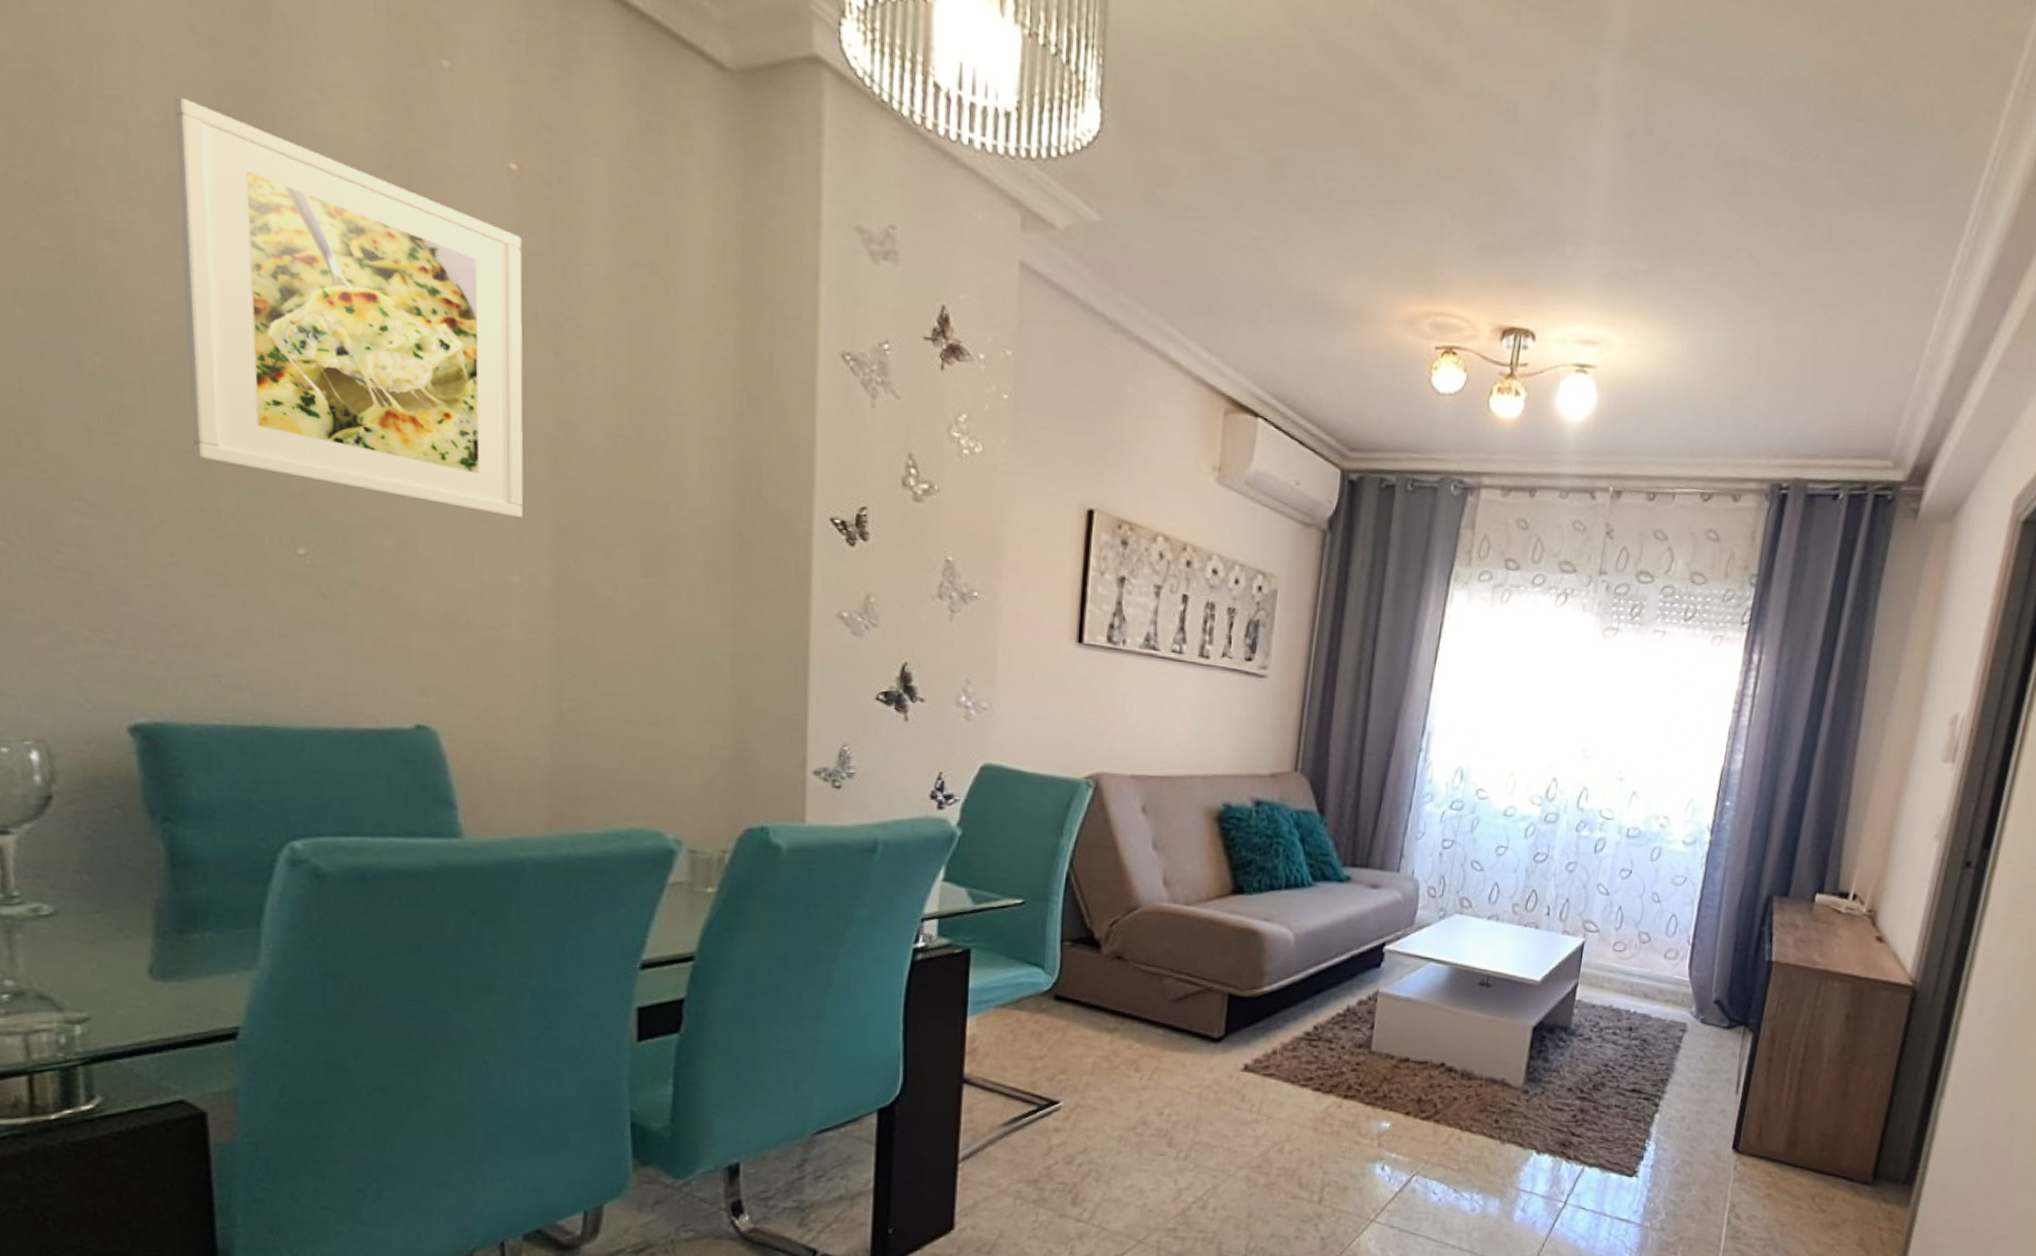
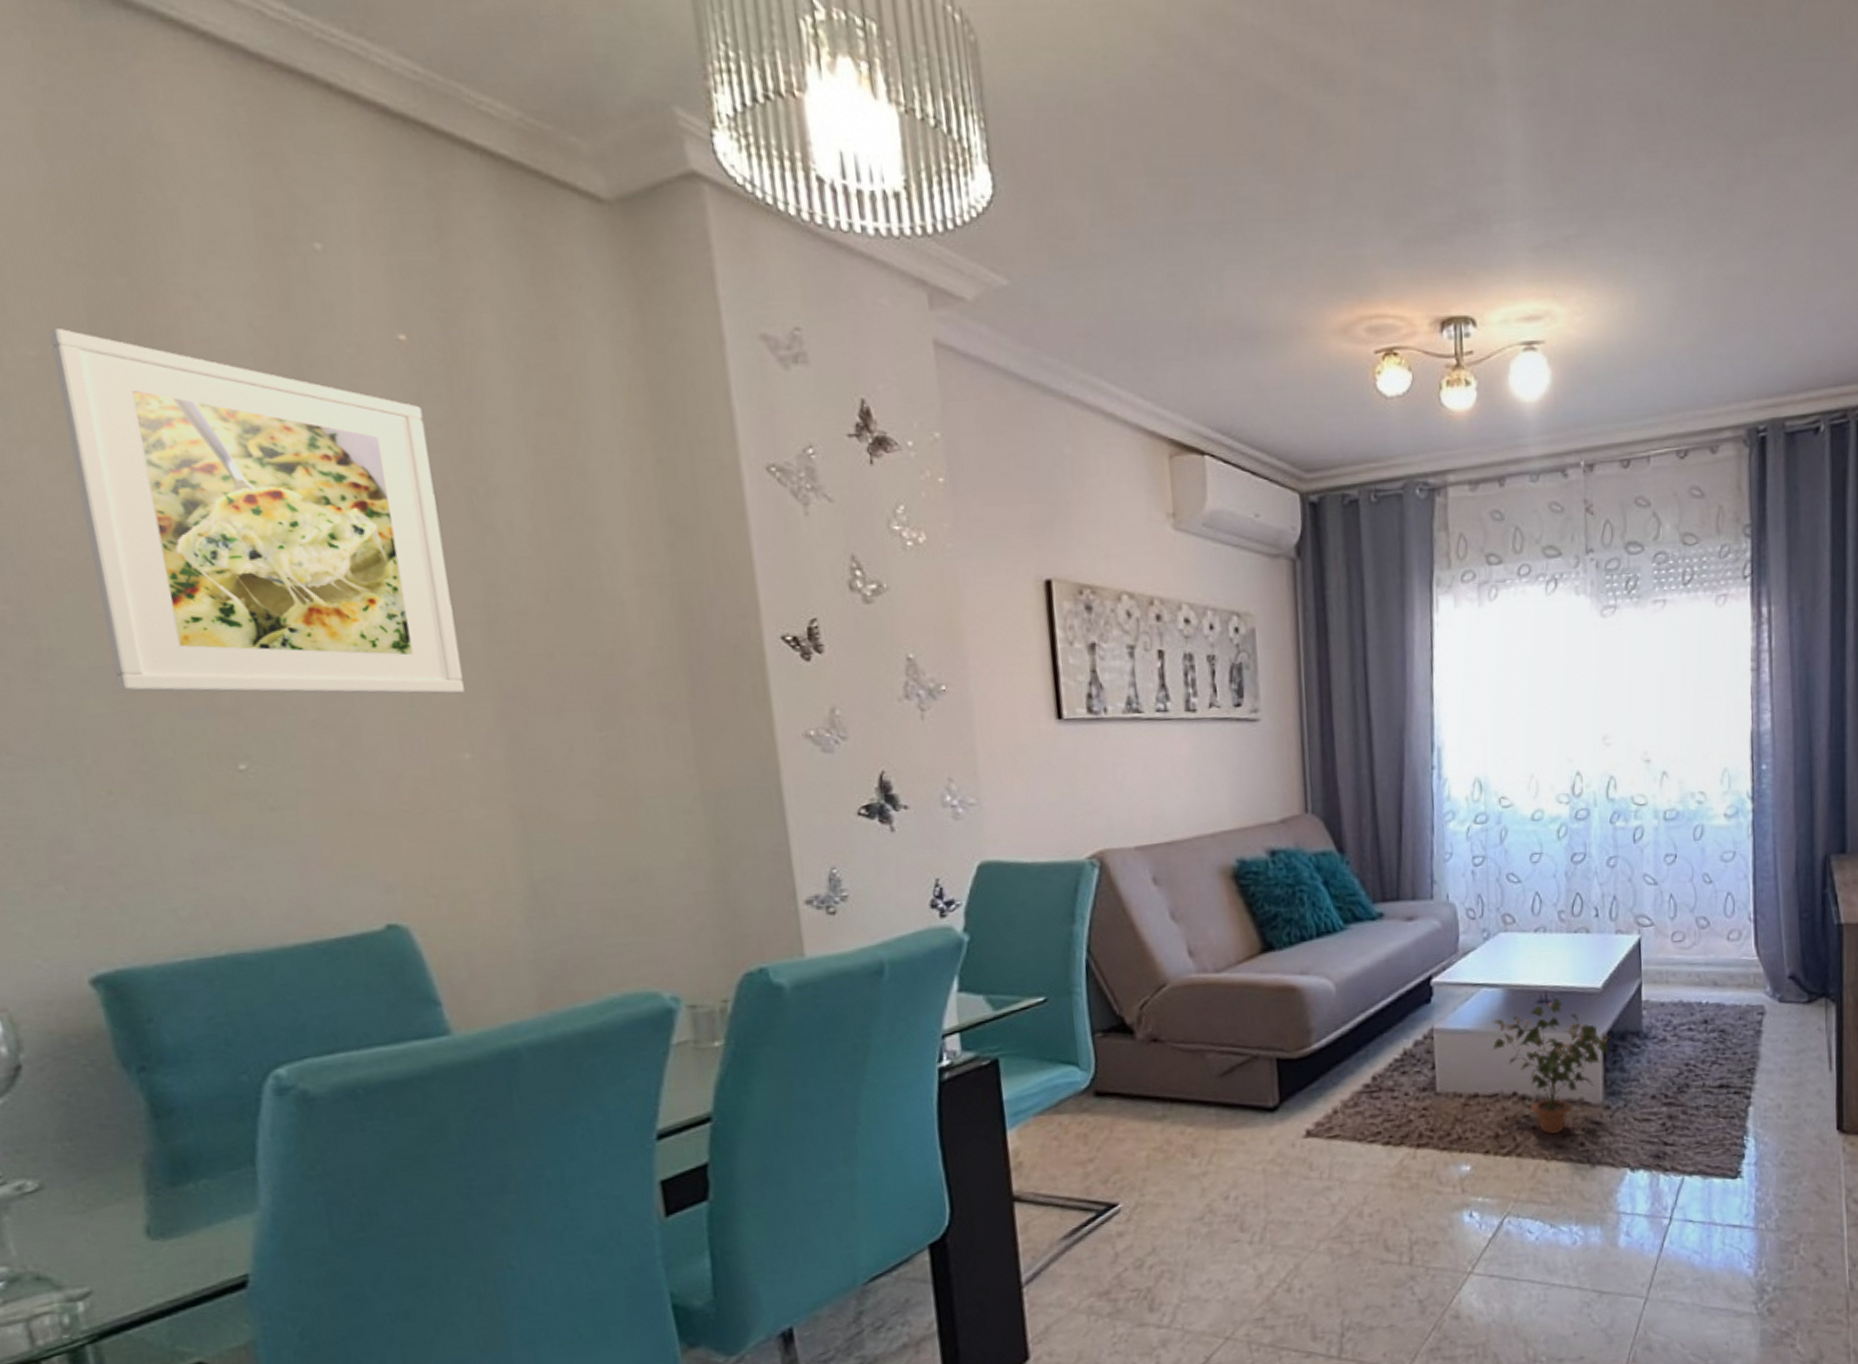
potted plant: none [1429,983,1542,1108] -> present [1492,998,1613,1135]

